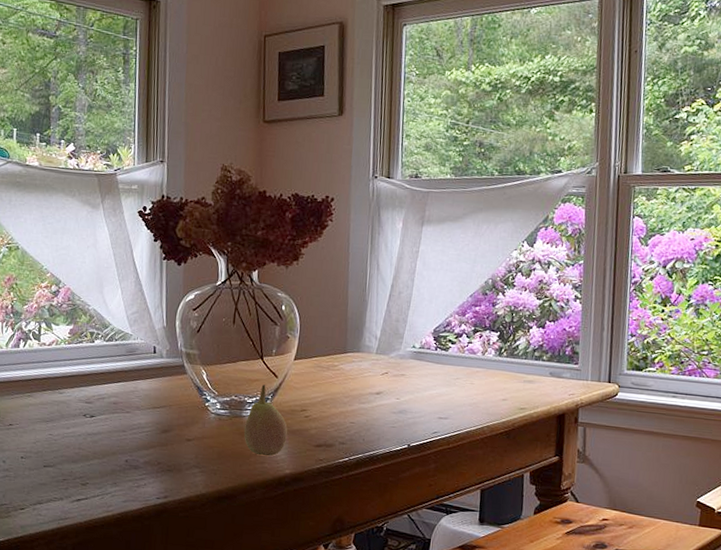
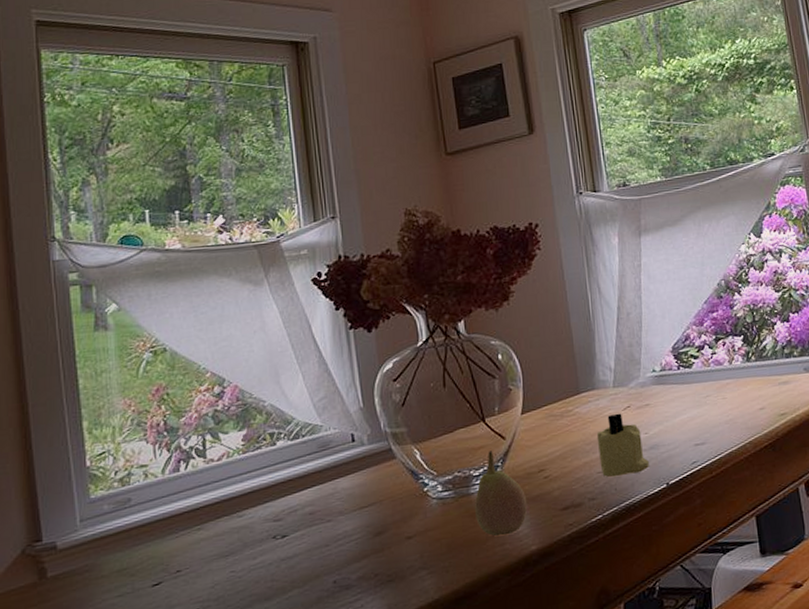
candle: none [353,376,397,431] -> present [596,413,650,477]

